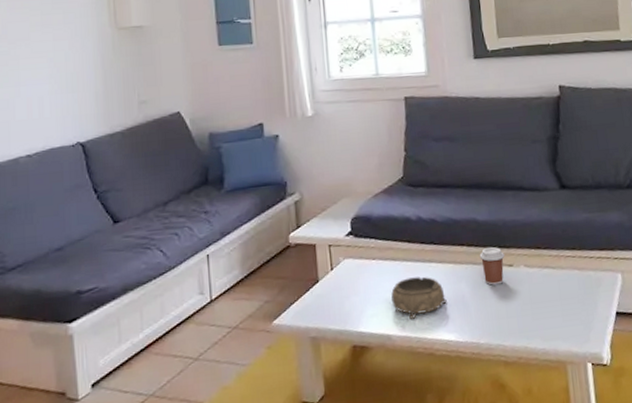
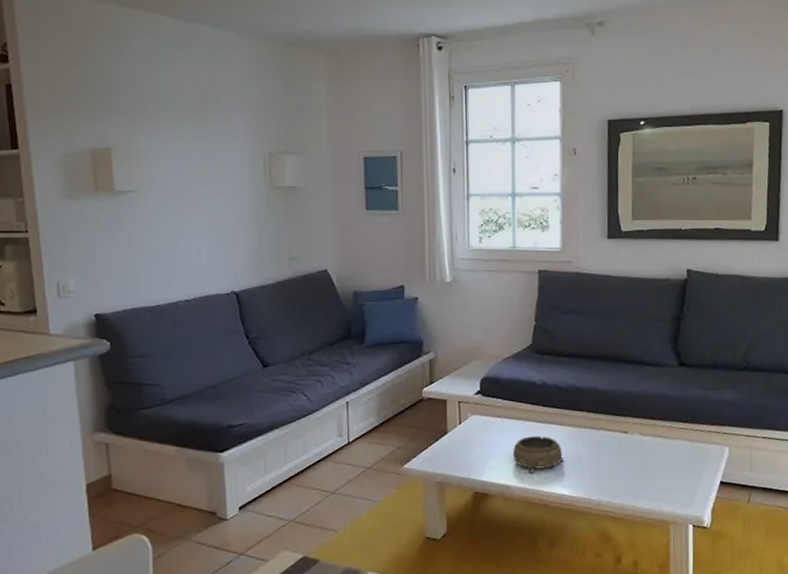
coffee cup: present [479,246,505,286] -> none [597,414,621,449]

